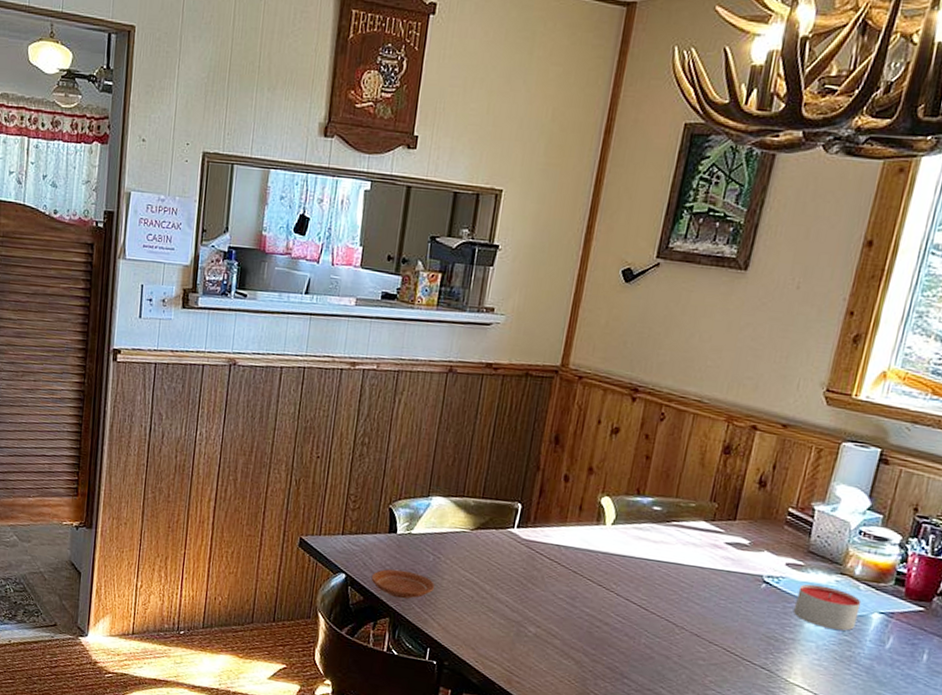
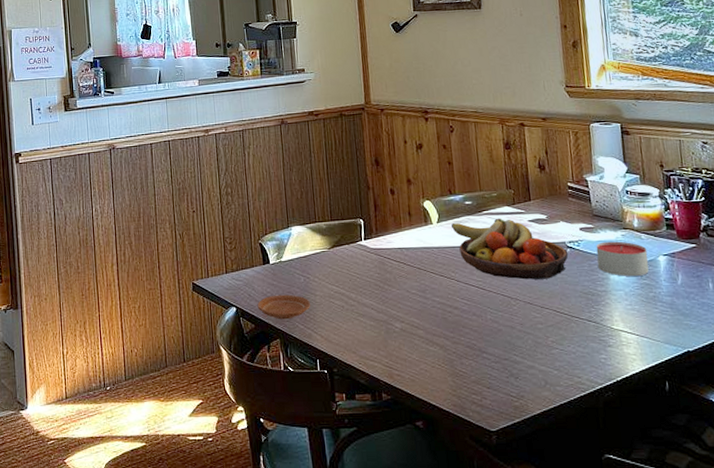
fruit bowl: none [627,529,763,613] -> present [451,218,569,280]

